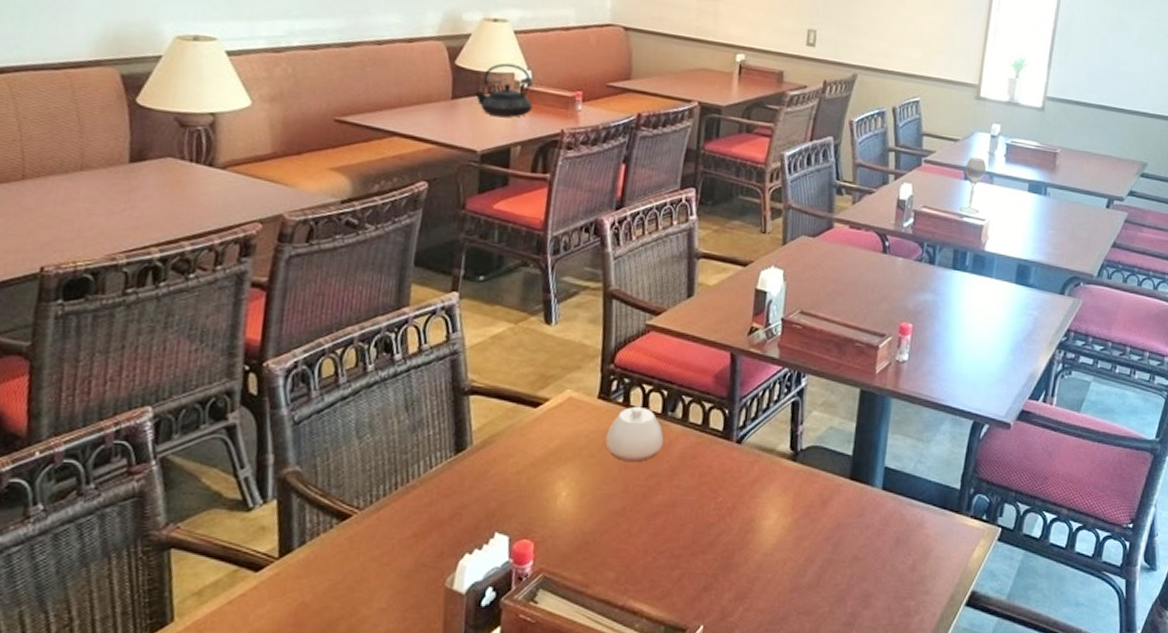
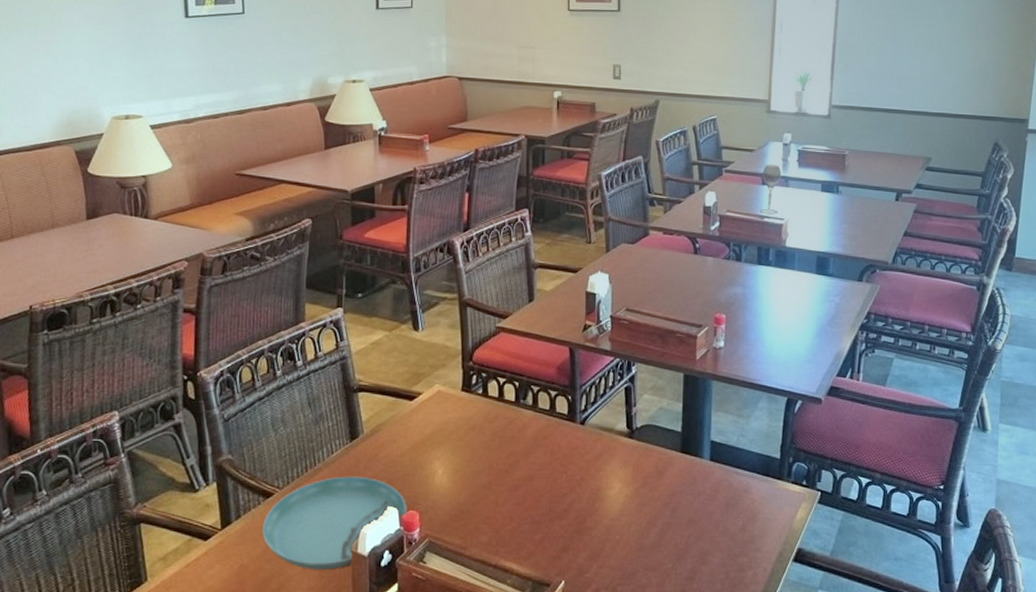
saucer: none [332,496,520,610] -> present [262,476,407,570]
teapot: present [475,63,533,117] -> none [342,116,390,160]
sugar bowl: present [605,406,664,462] -> none [470,396,519,444]

